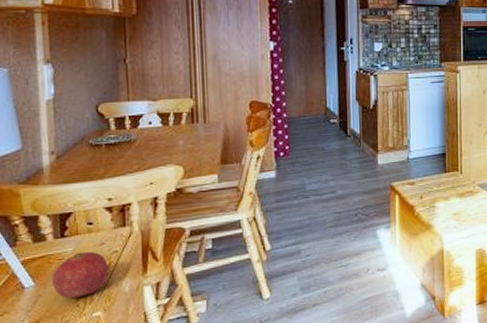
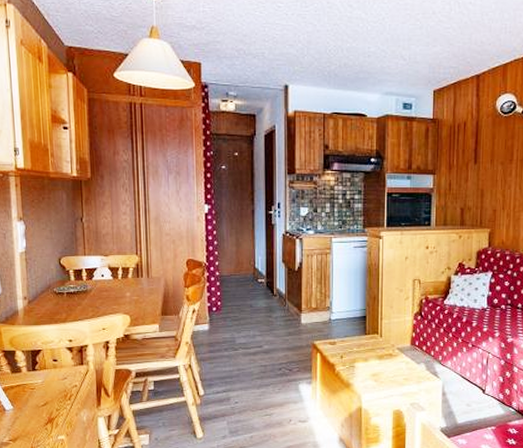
fruit: present [52,251,109,299] -> none [26,384,71,422]

